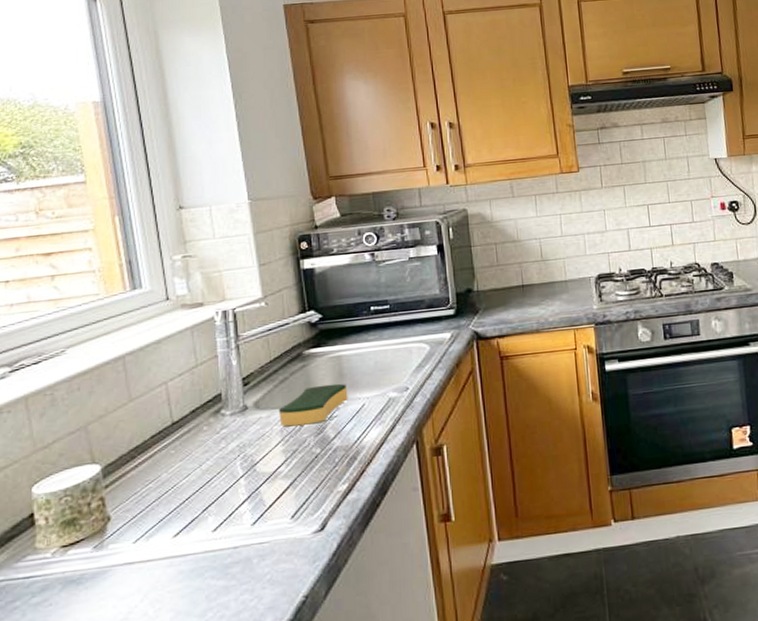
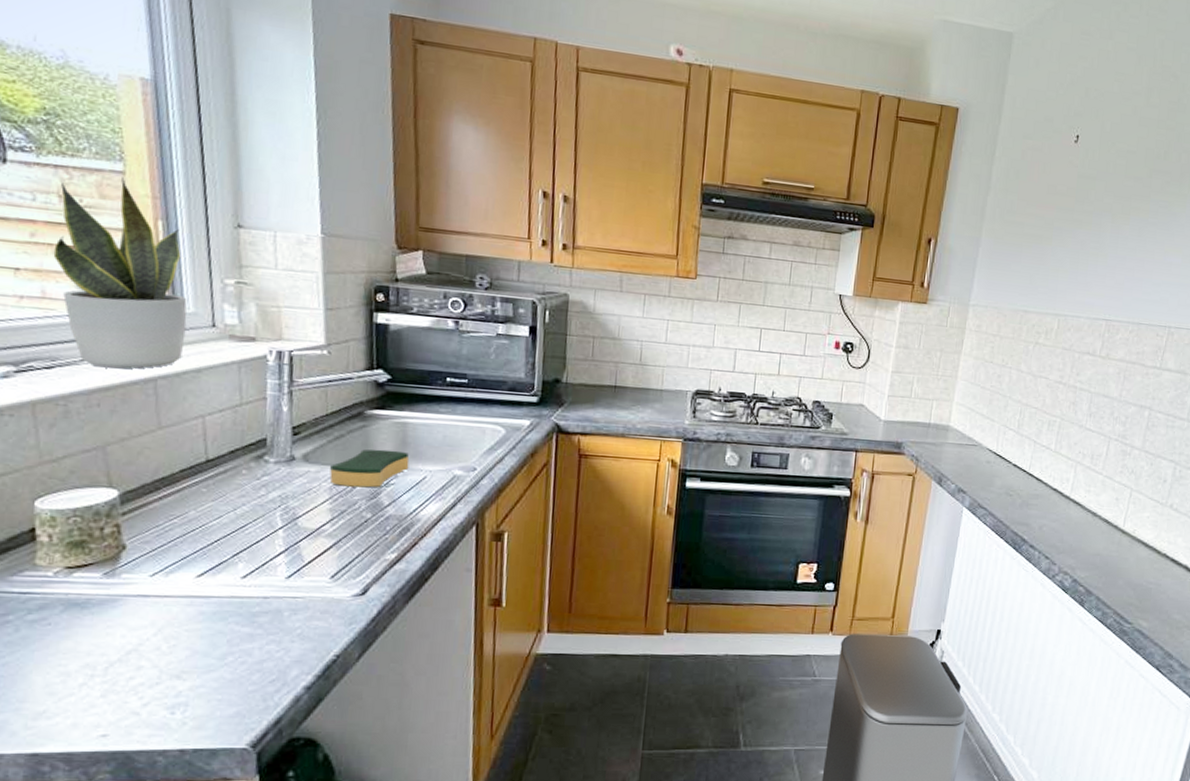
potted plant: none [34,186,145,355] -> present [53,177,187,369]

